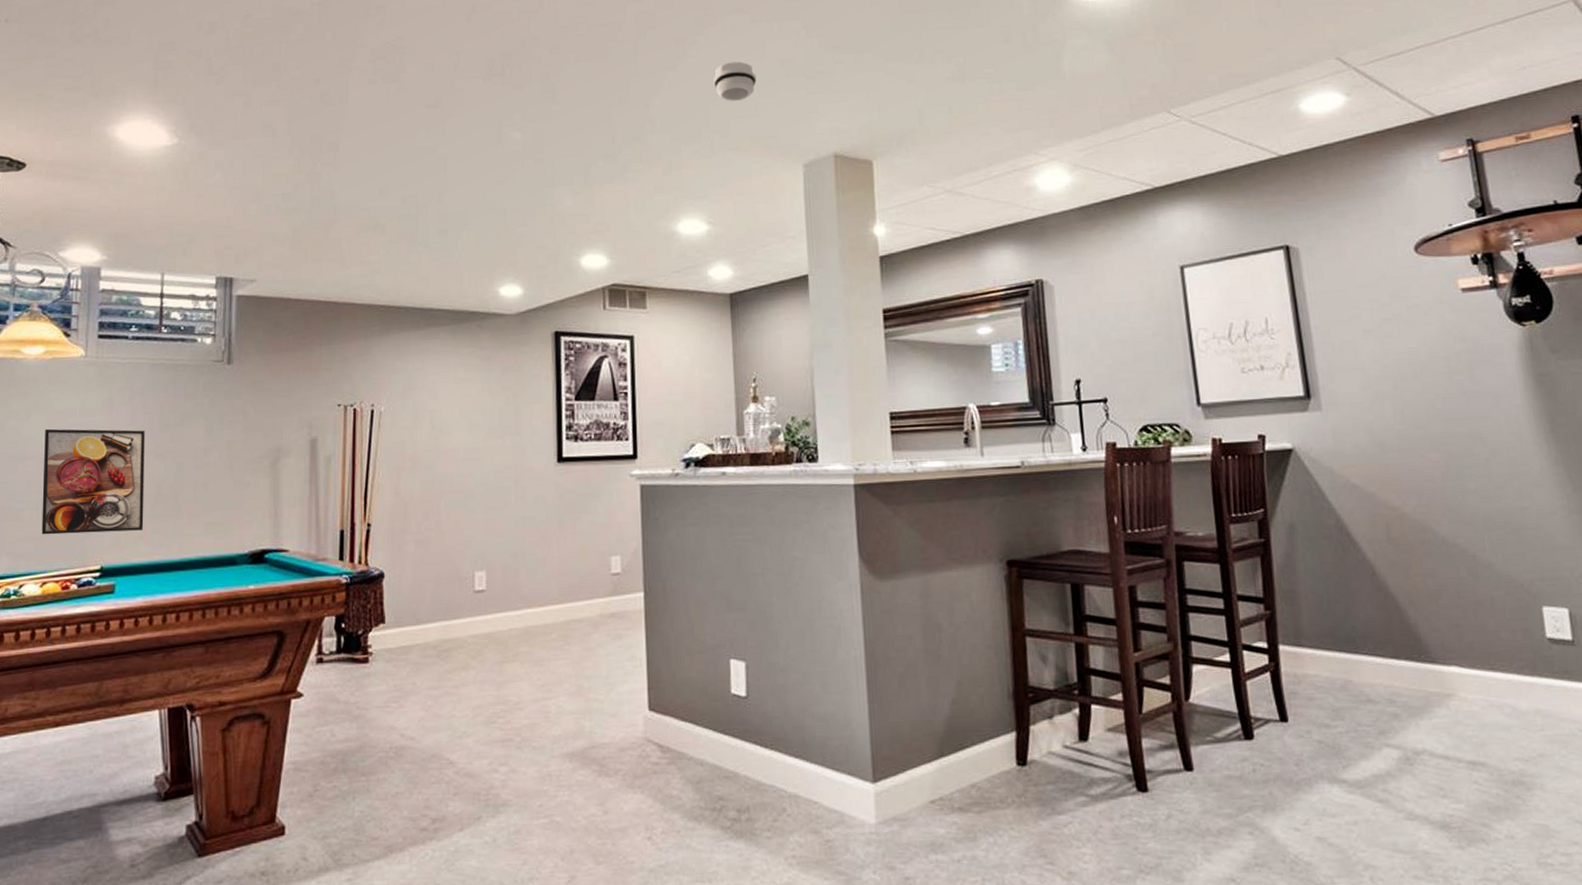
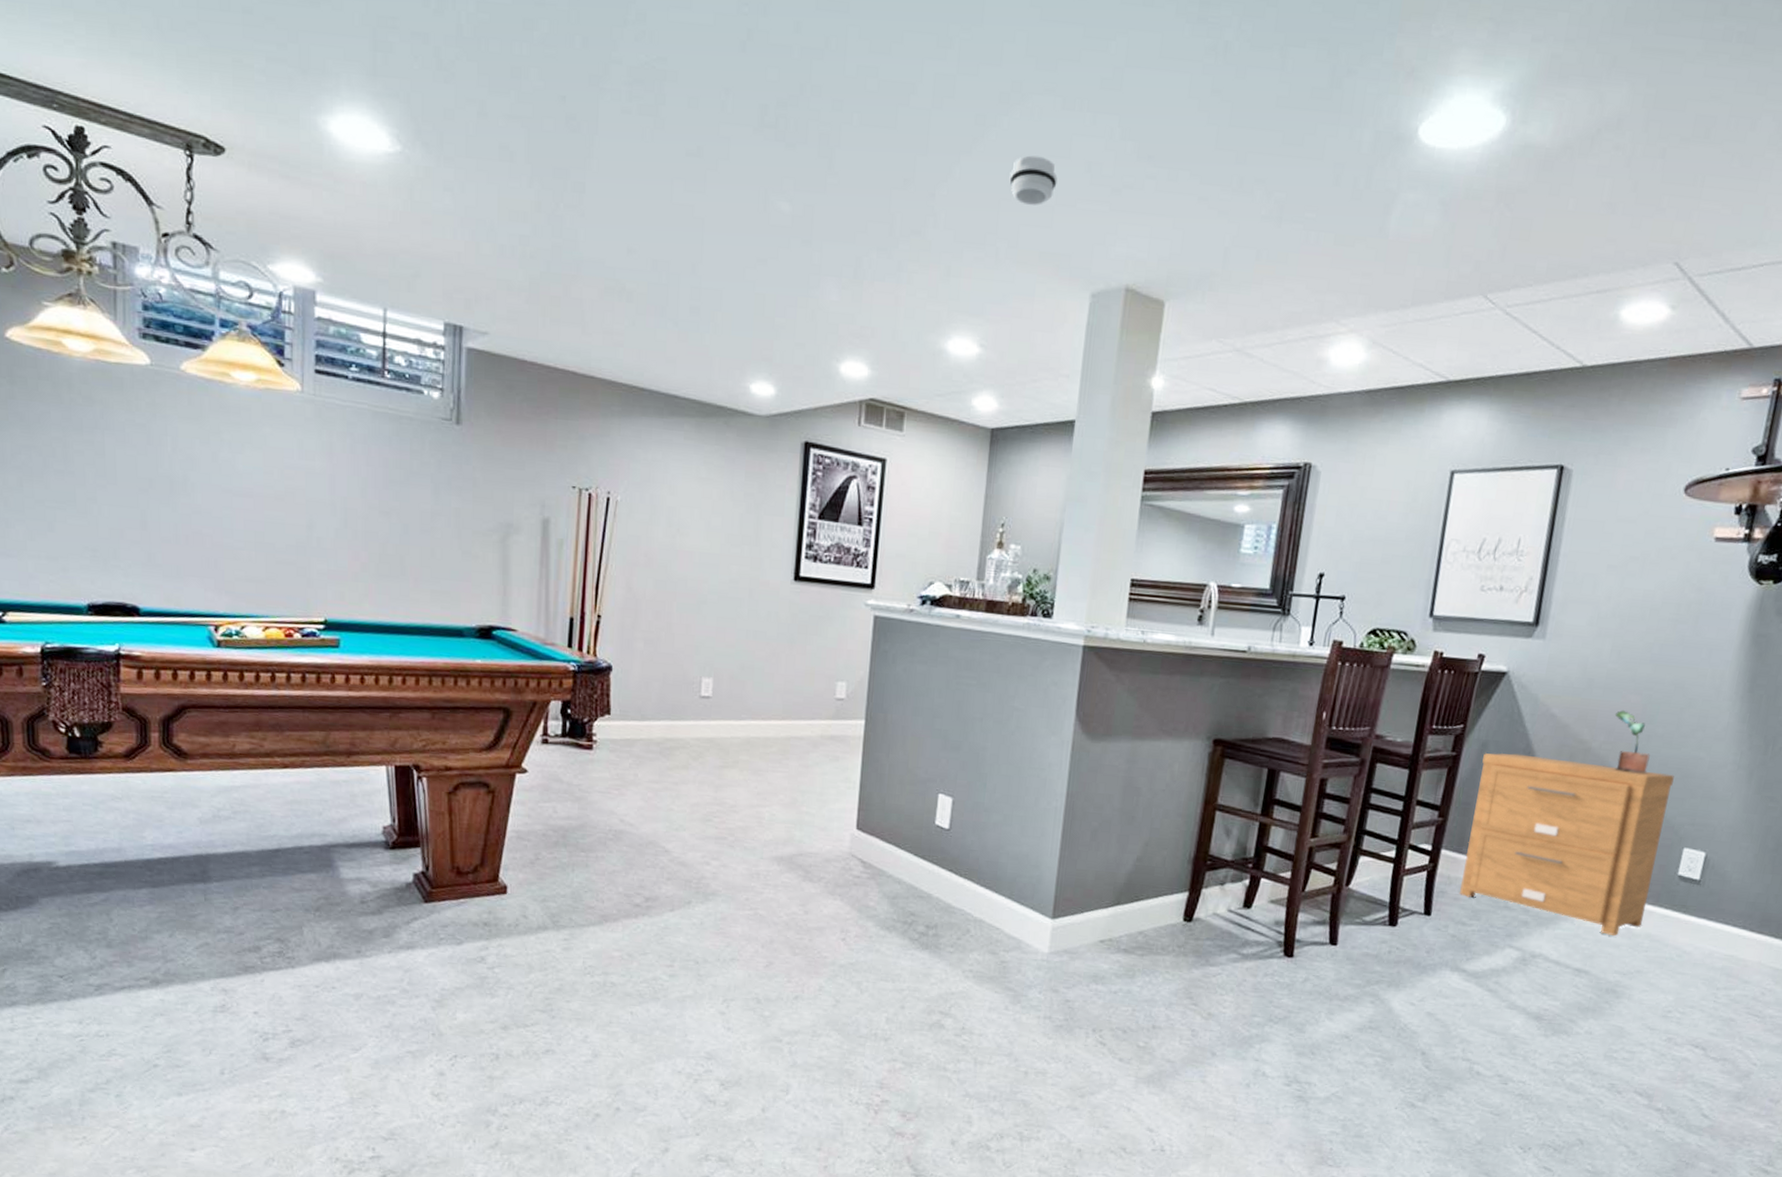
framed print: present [41,428,145,535] -> none [260,466,368,588]
nightstand: none [1294,529,1527,718] -> present [1460,753,1674,937]
potted plant: none [1418,469,1474,534] -> present [1614,709,1650,774]

